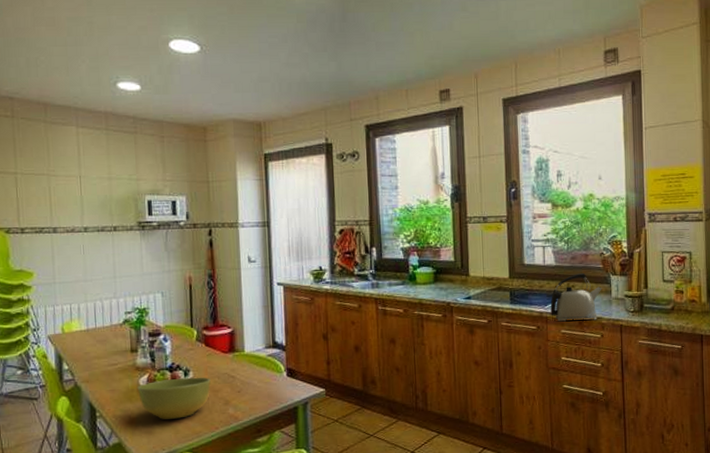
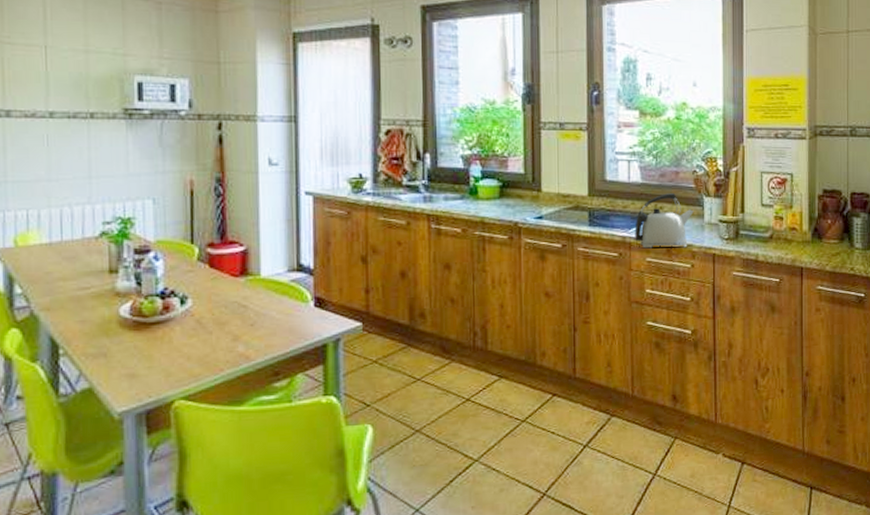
bowl: present [137,377,211,420] -> none [116,306,215,359]

